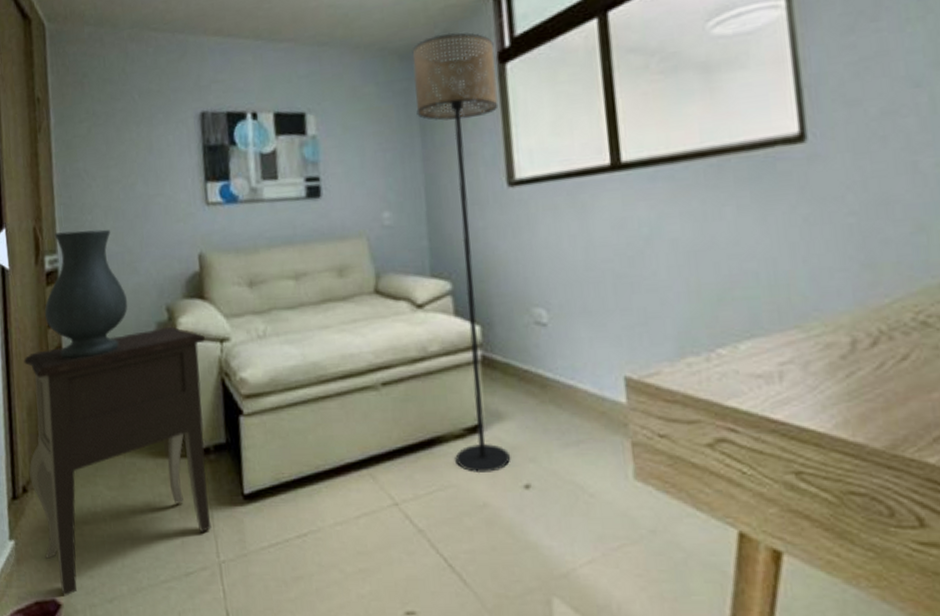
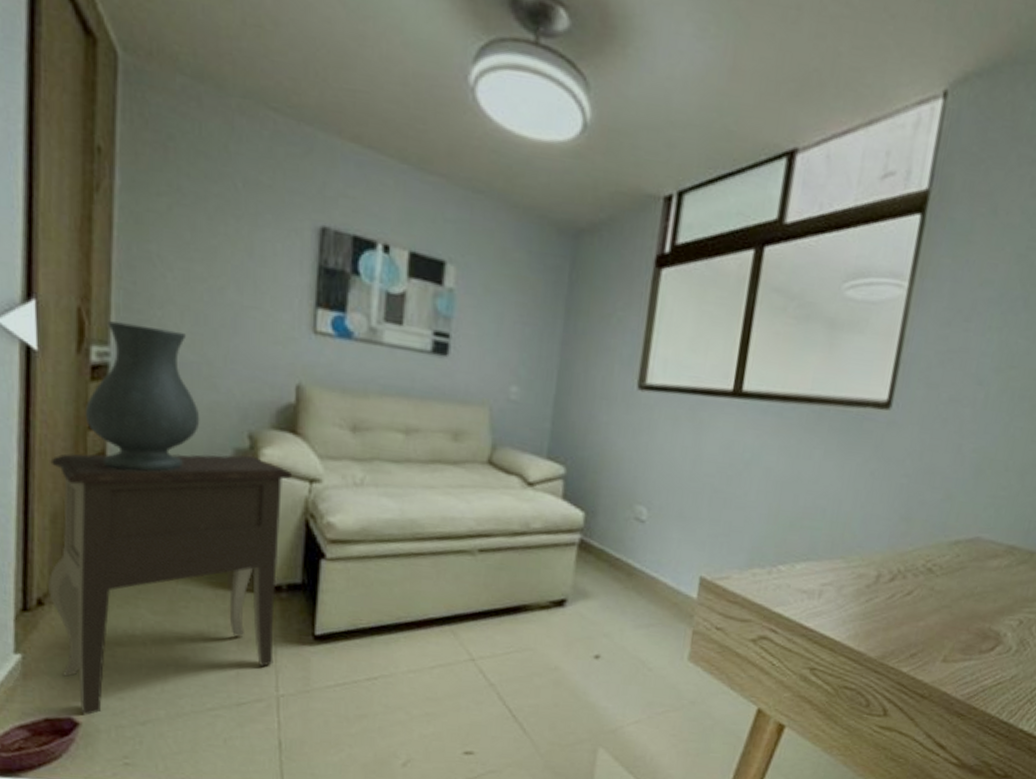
floor lamp: present [412,32,511,474] -> none [537,219,655,642]

